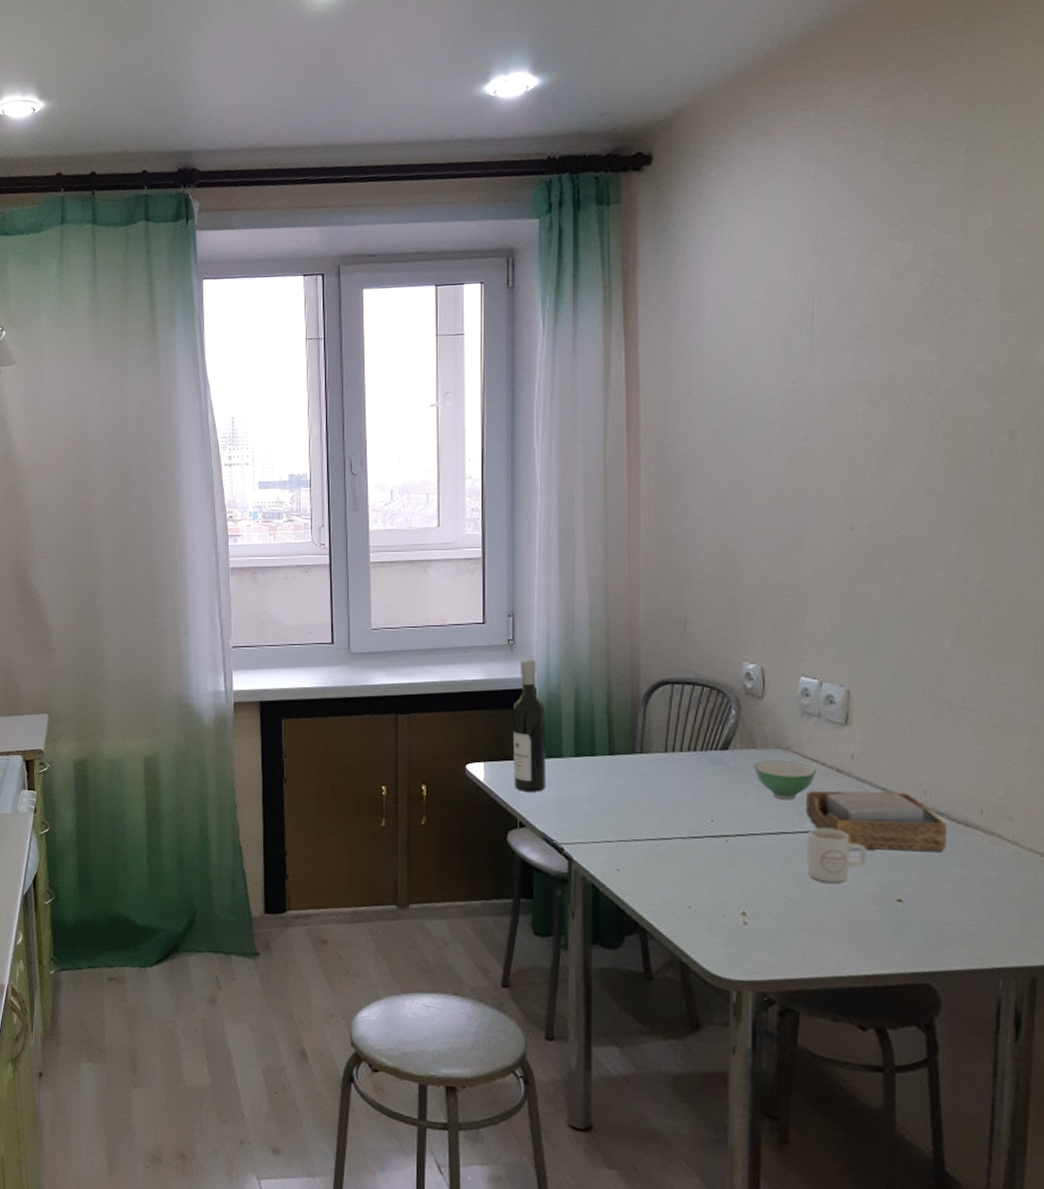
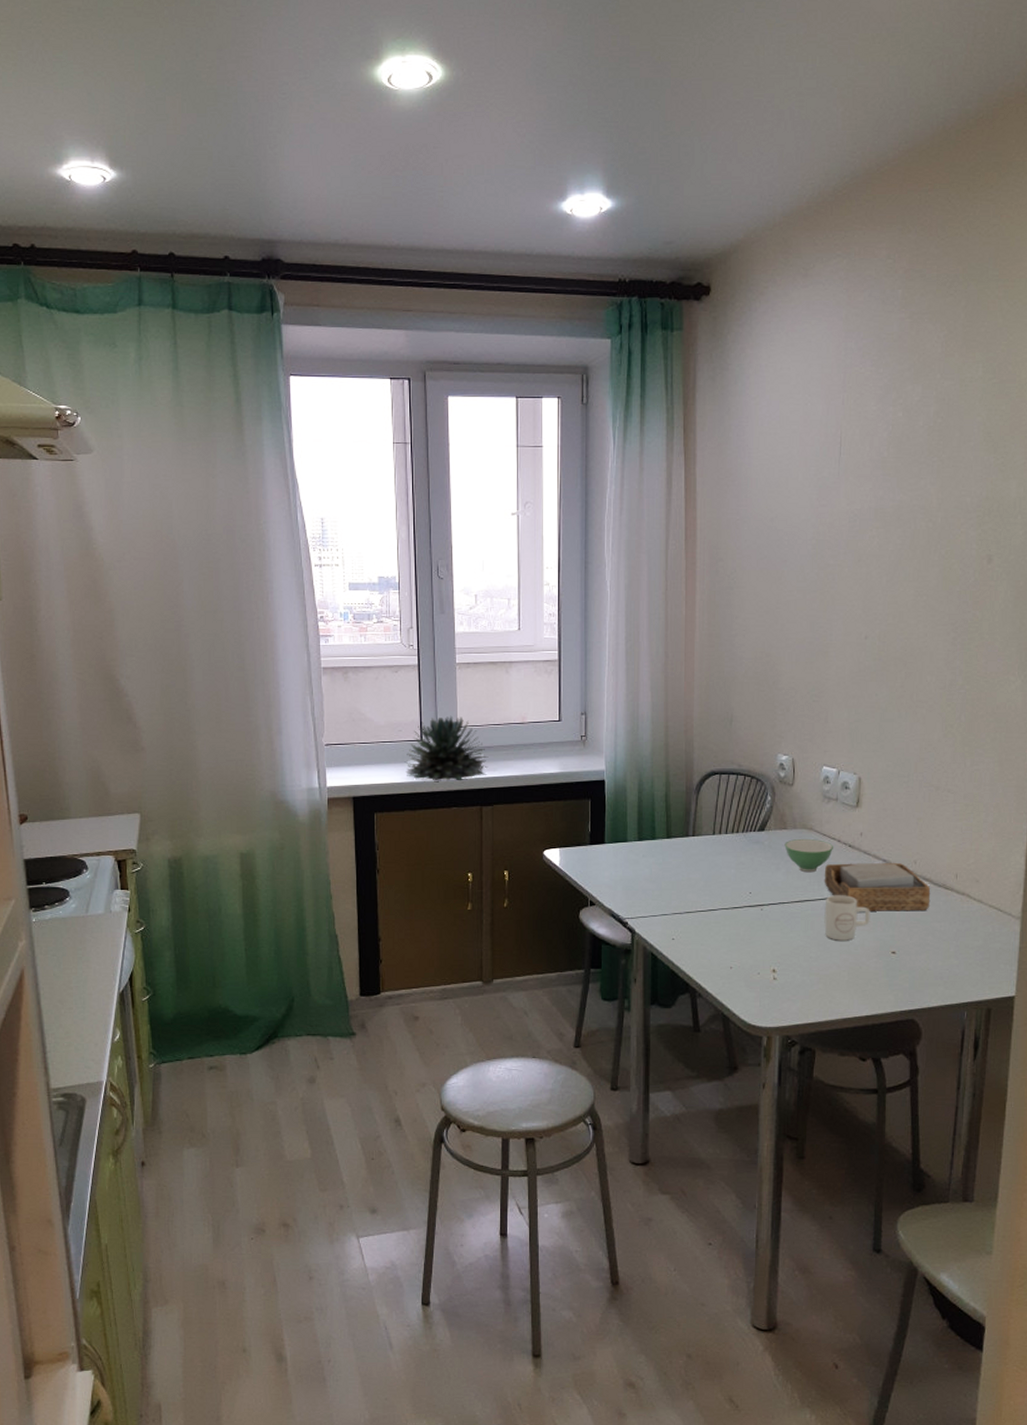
succulent plant: none [316,617,405,687] -> present [407,715,489,781]
bottle: present [512,658,547,792] -> none [584,753,614,873]

